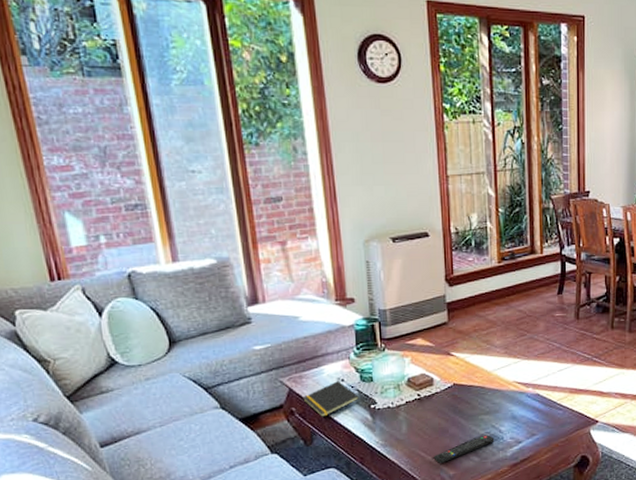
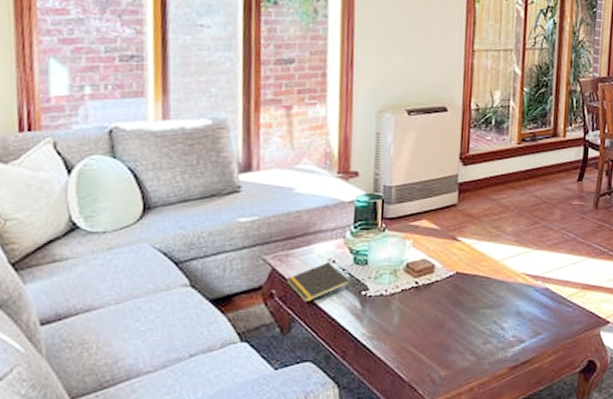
remote control: present [433,434,495,464] -> none [425,331,495,363]

